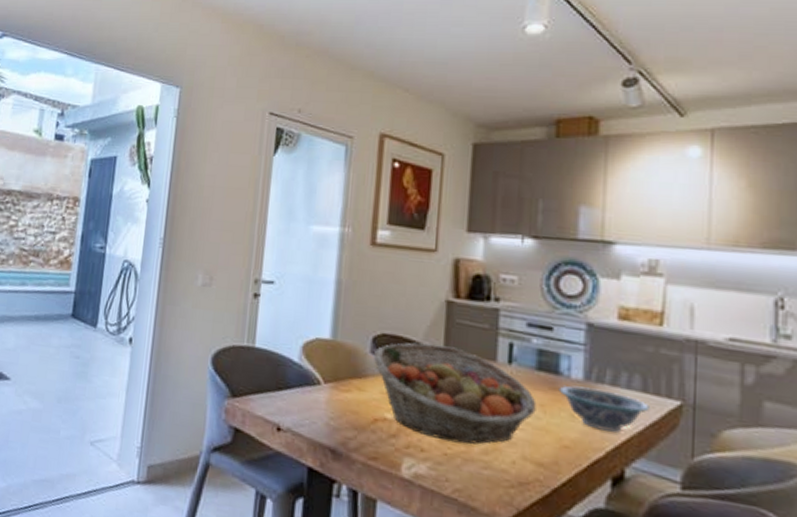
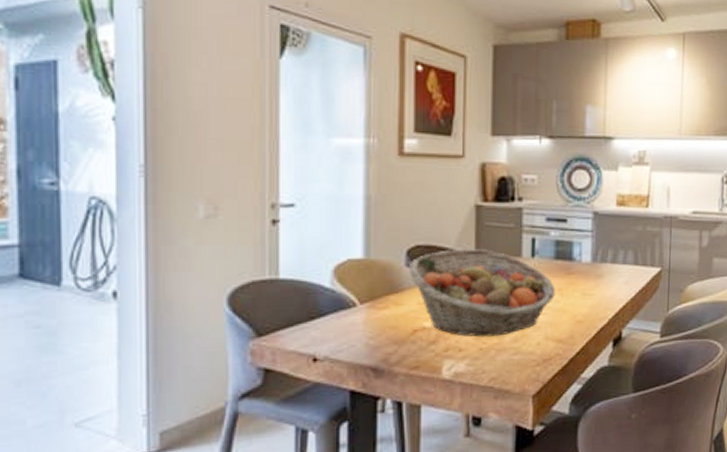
bowl: present [558,384,650,432] -> none [572,268,639,302]

